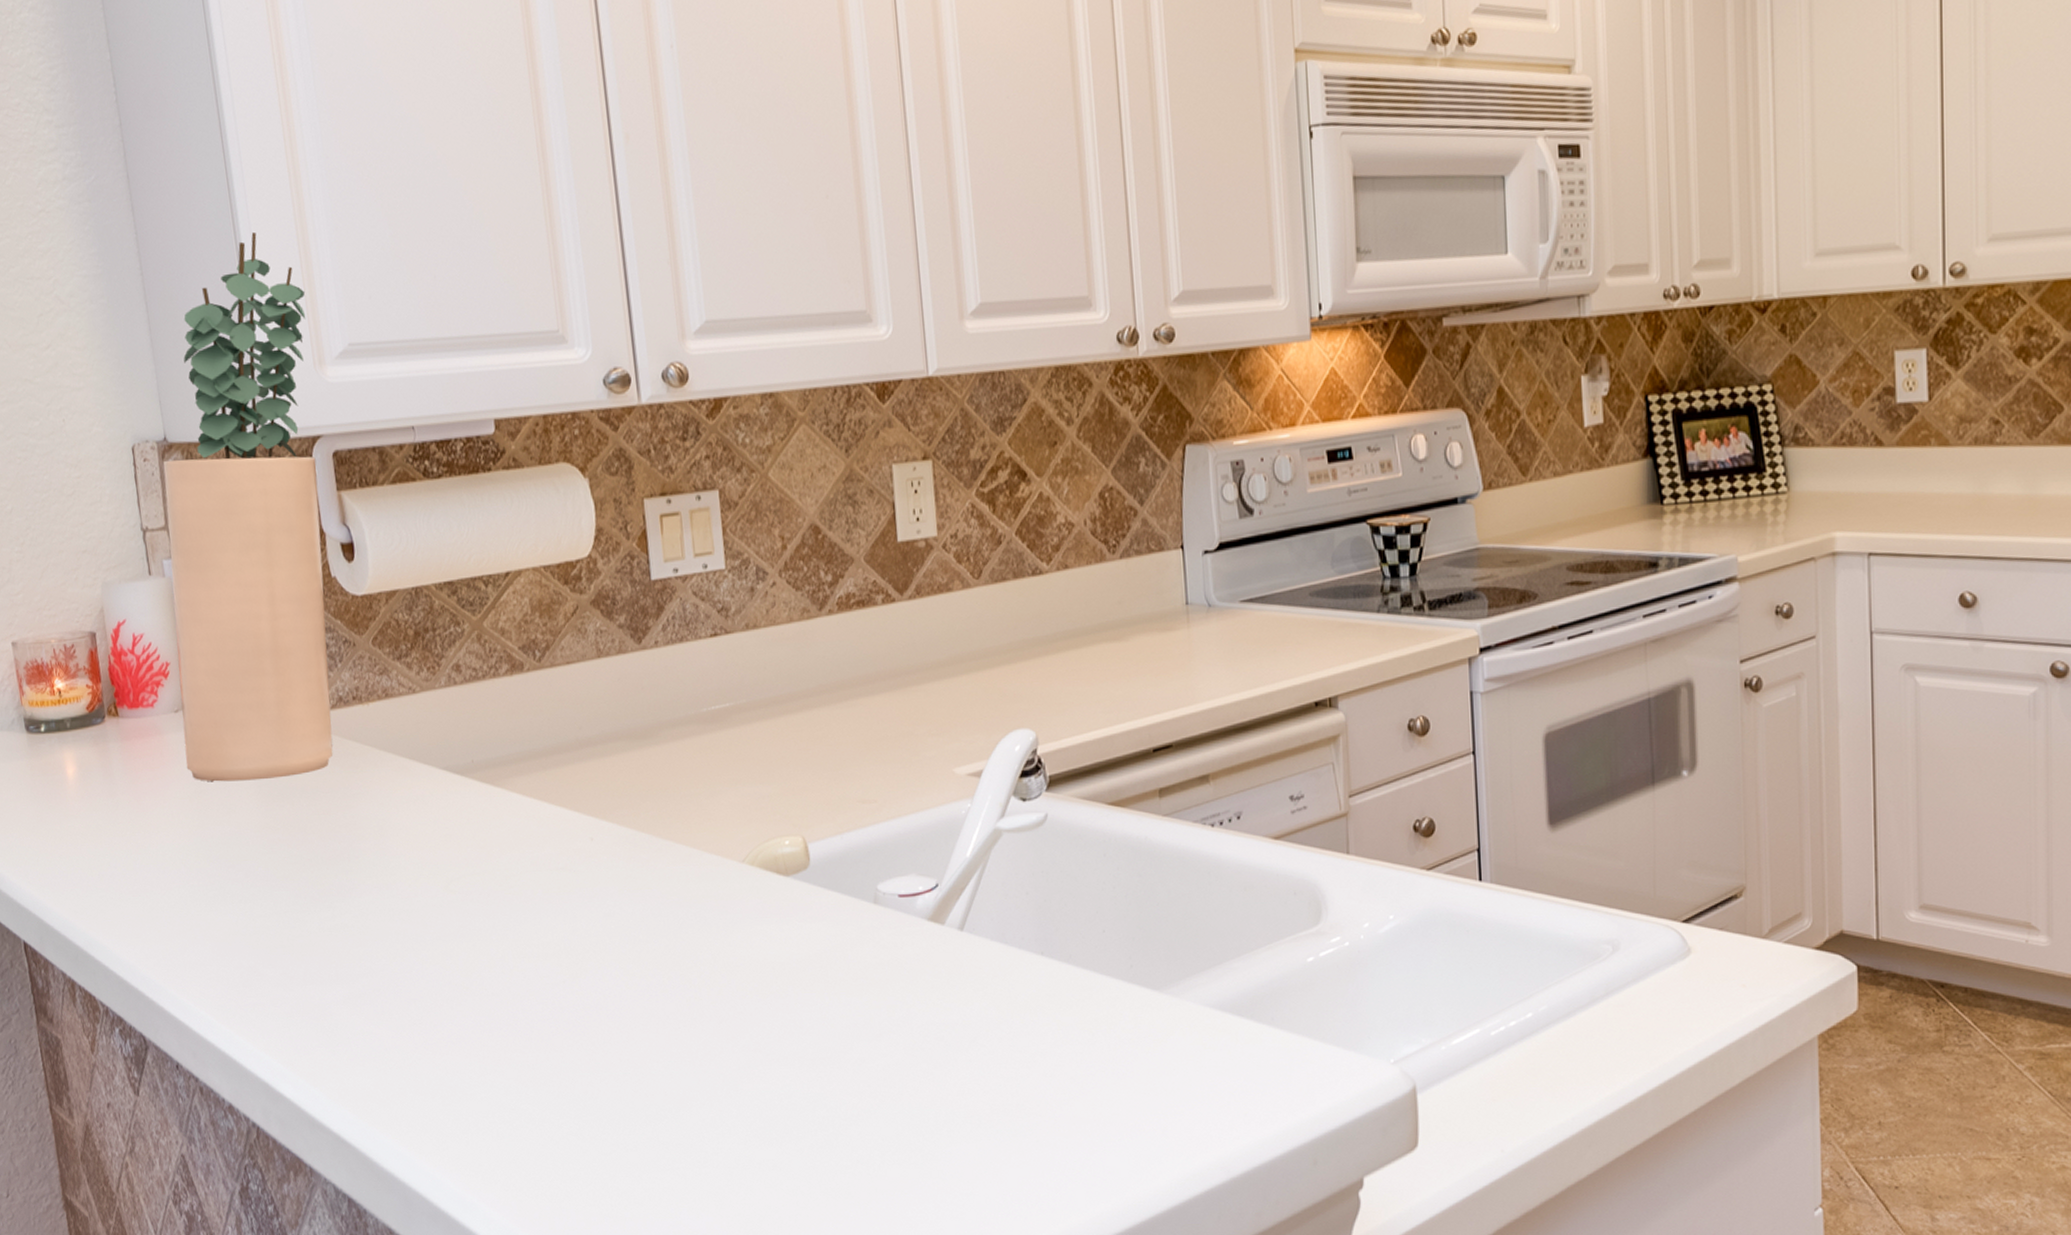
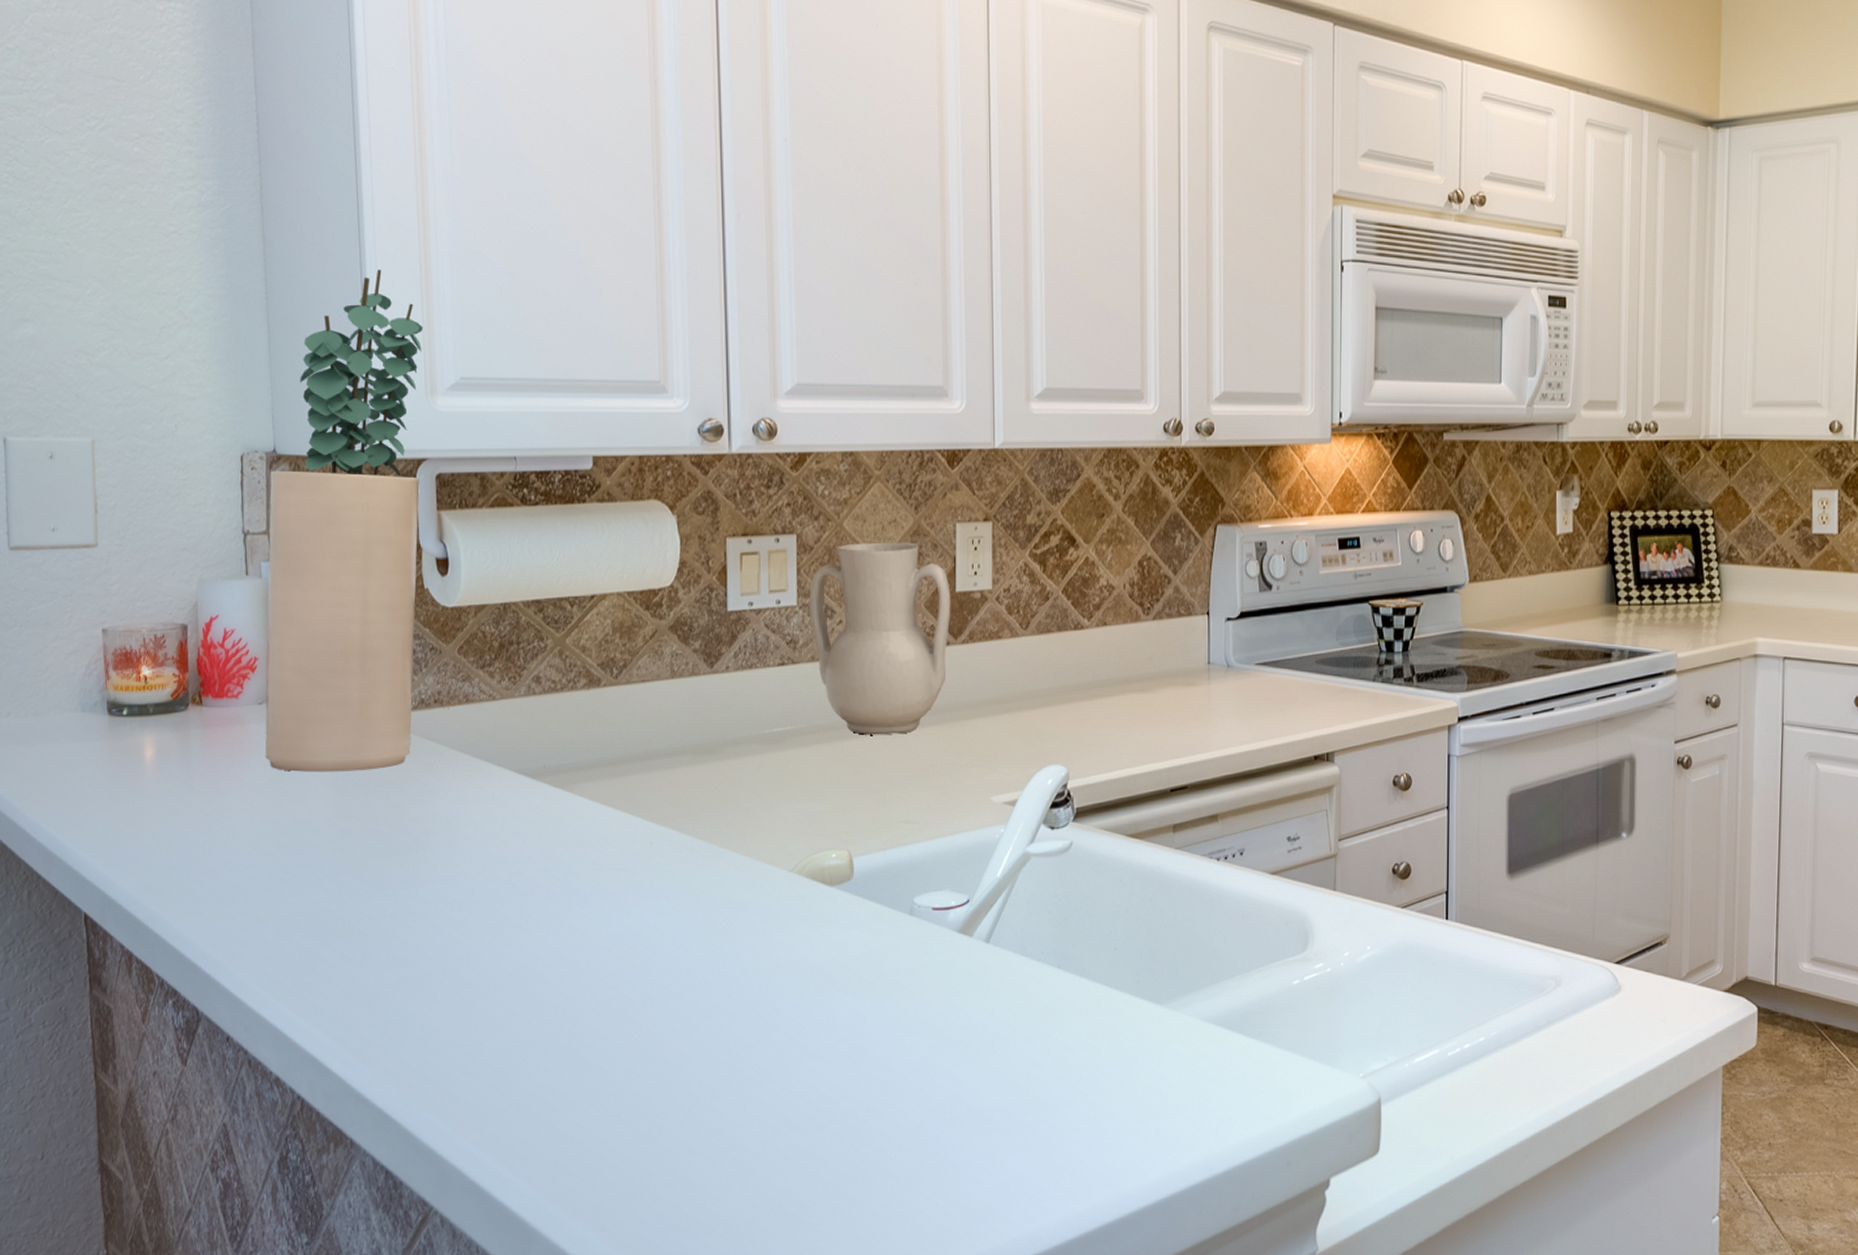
ceramic jug: none [738,489,895,708] -> present [809,542,951,735]

